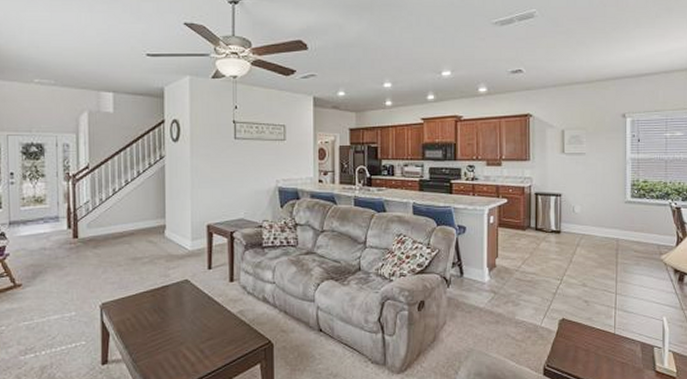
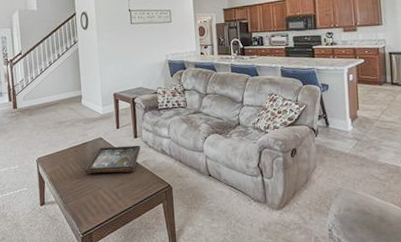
decorative tray: none [163,290,237,325] -> present [85,145,141,174]

